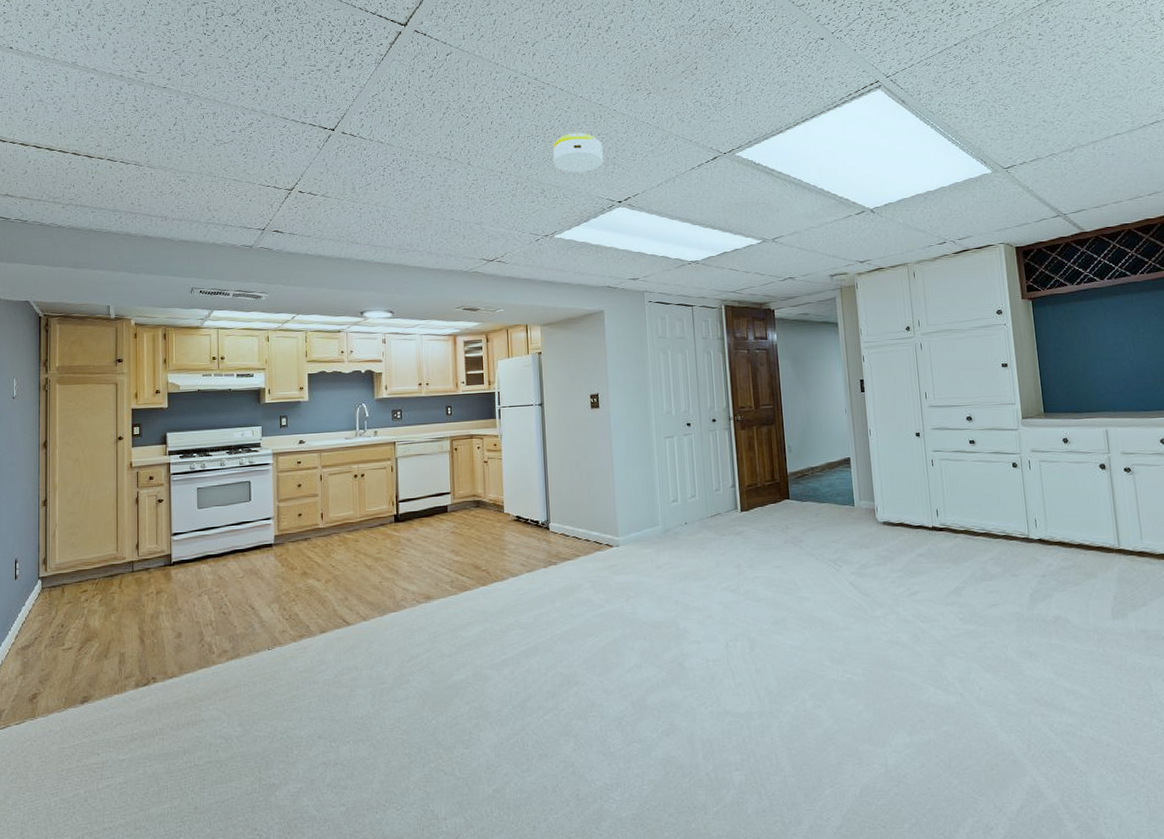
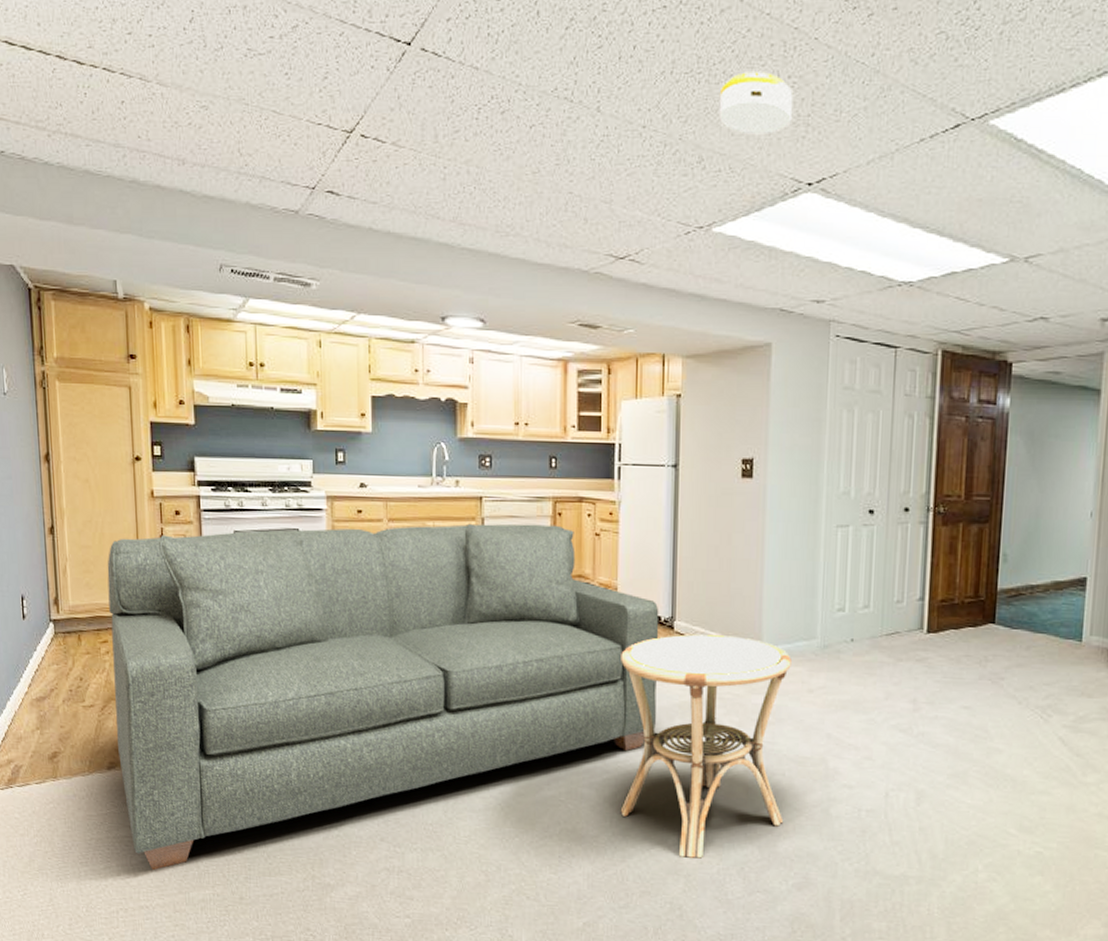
sofa: none [90,458,541,793] -> present [107,523,659,871]
side table: none [510,529,649,720] -> present [620,633,792,859]

